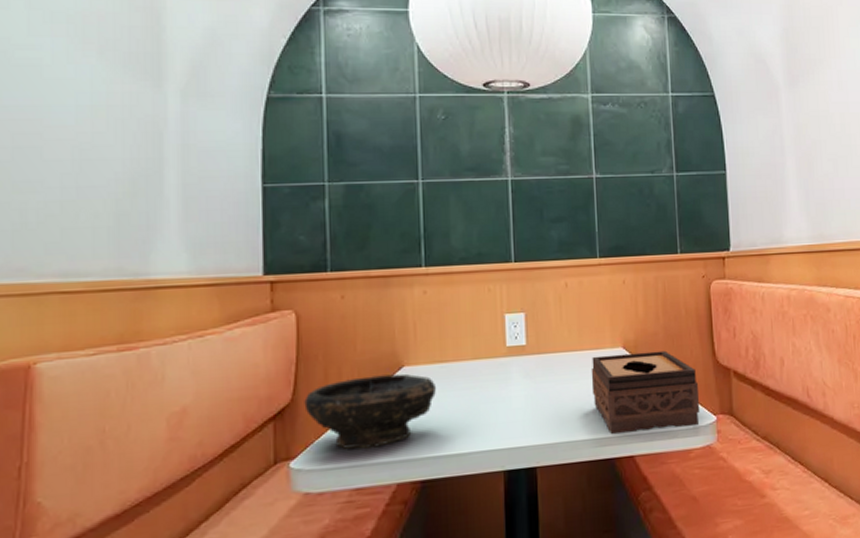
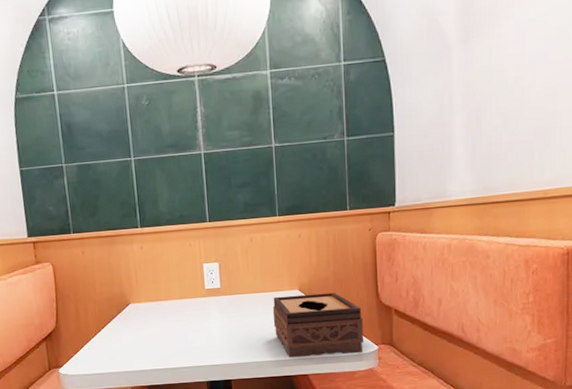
bowl: present [304,373,436,449] -> none [64,309,154,362]

